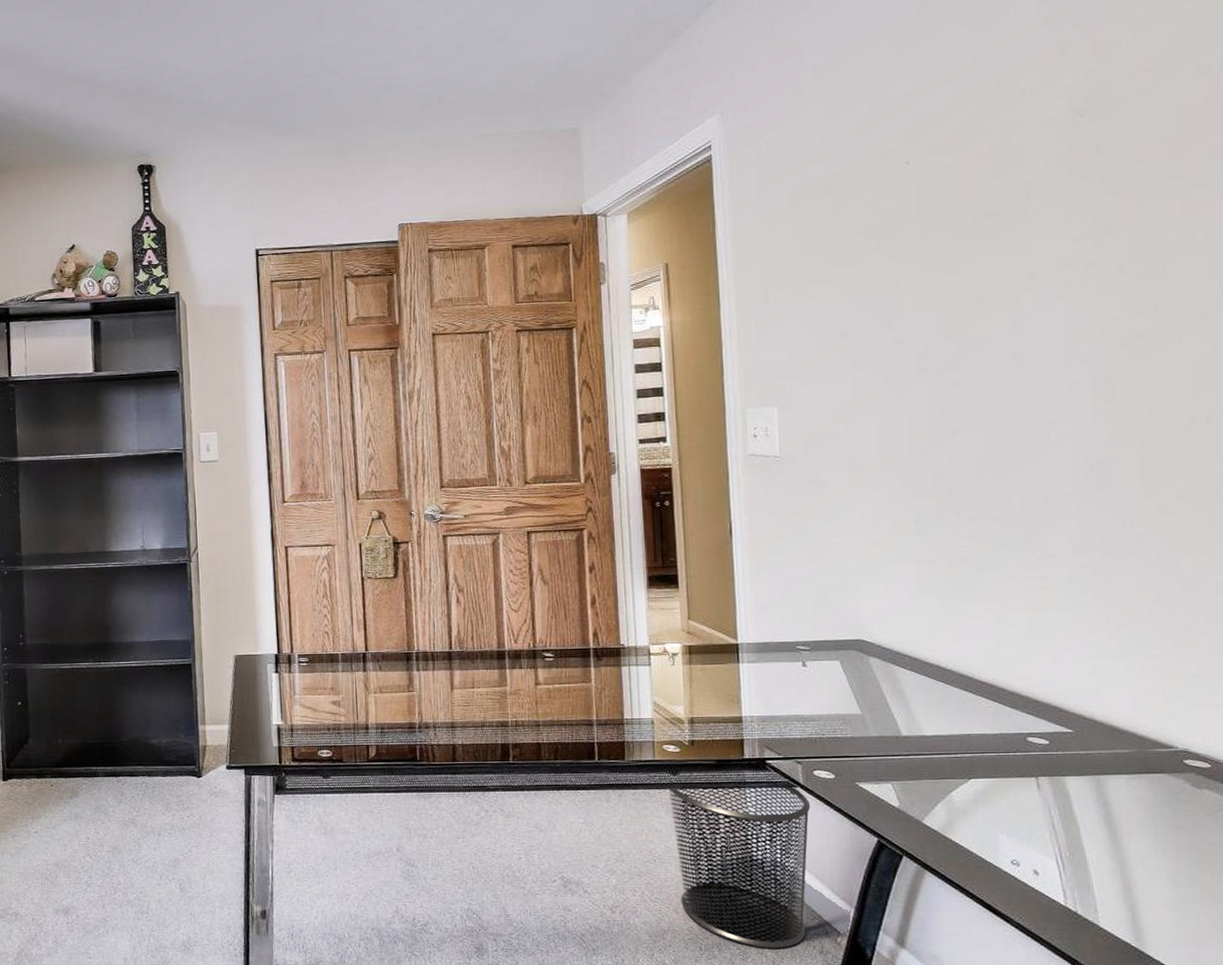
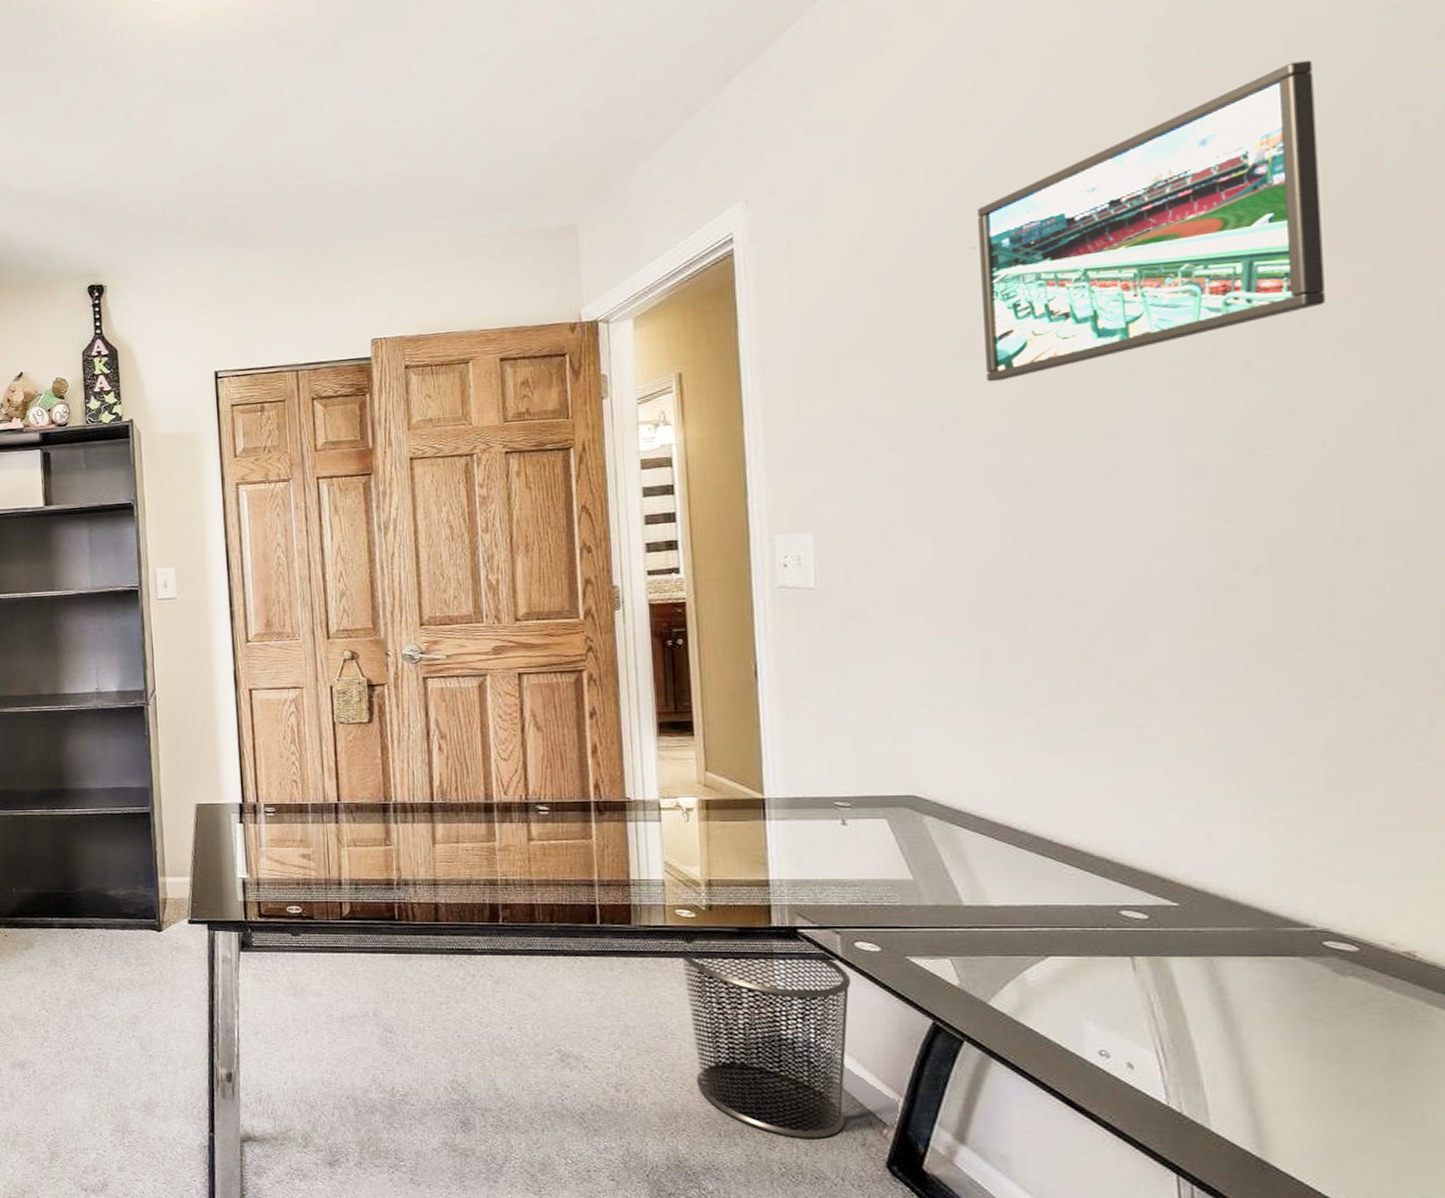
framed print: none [910,17,1180,279] -> present [977,60,1325,382]

